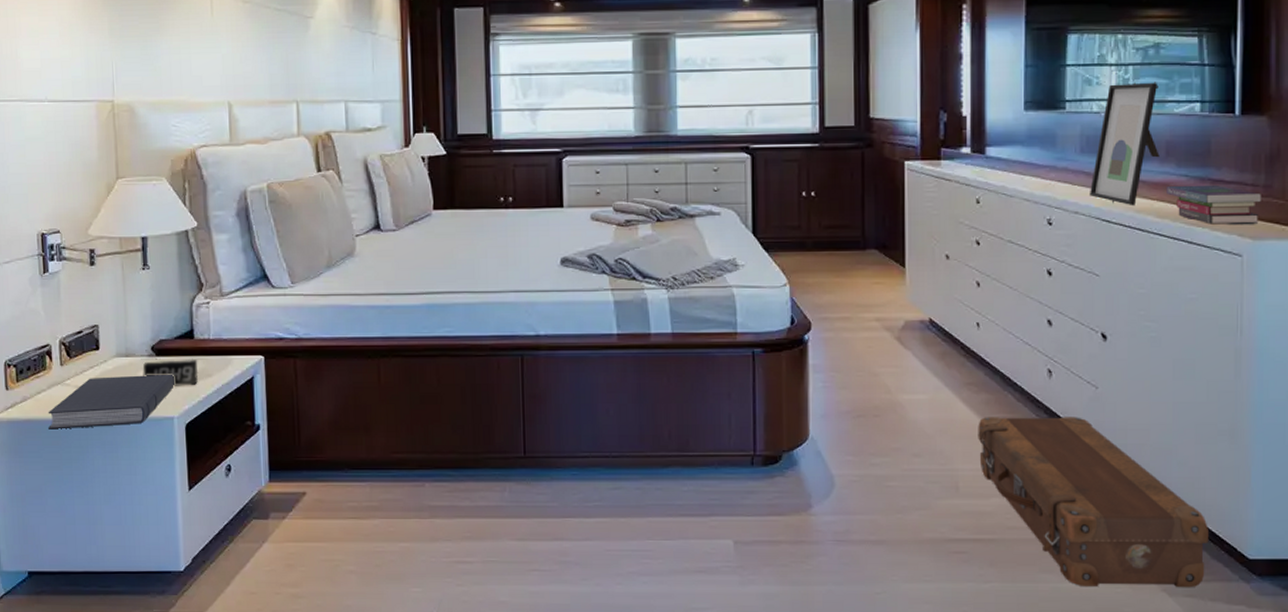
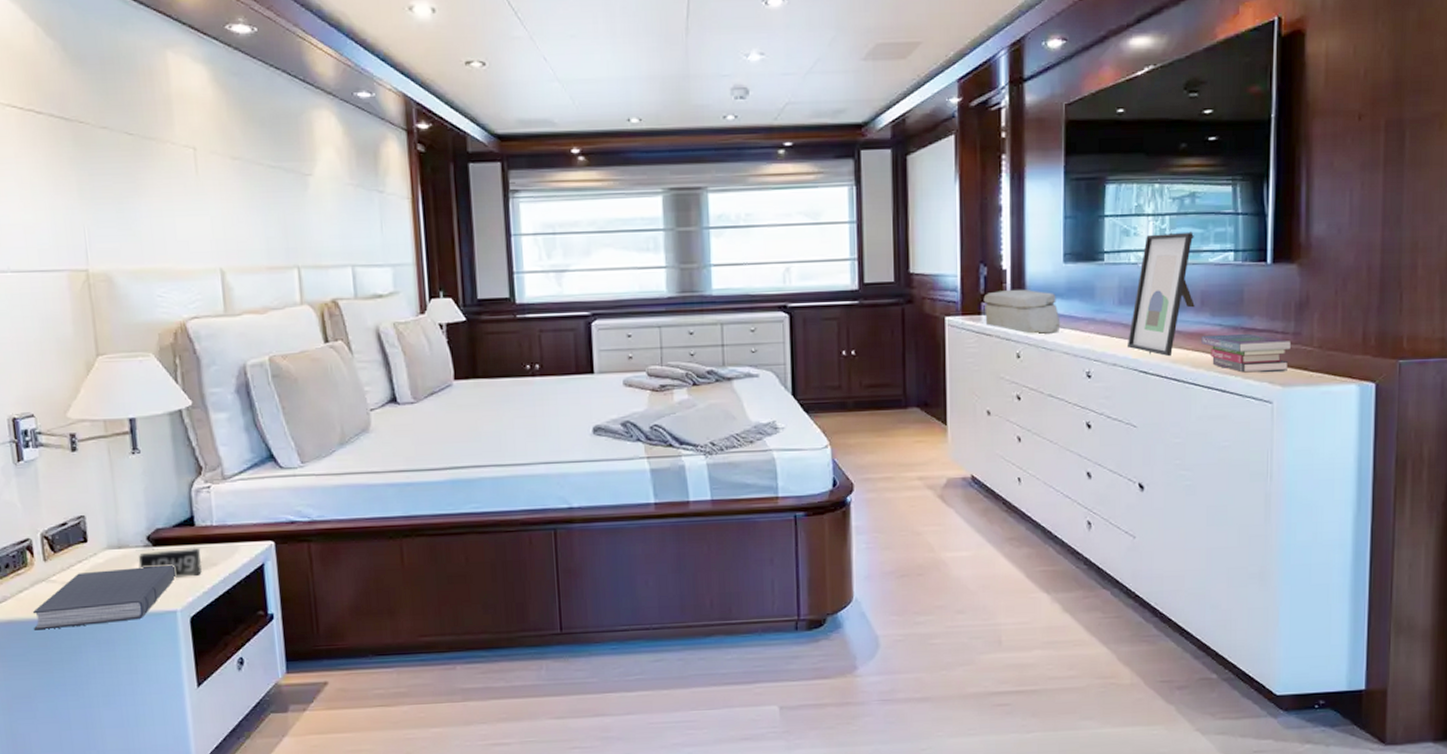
decorative box: none [943,135,1021,180] -> present [983,289,1061,334]
suitcase: present [978,417,1208,588] -> none [1020,566,1239,731]

